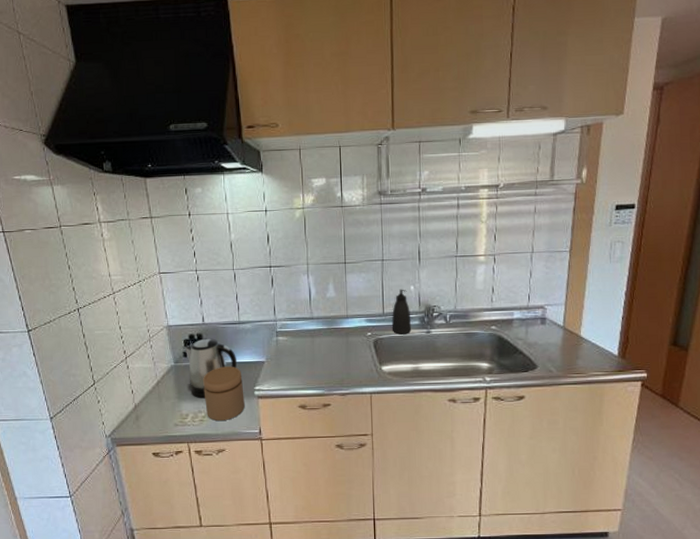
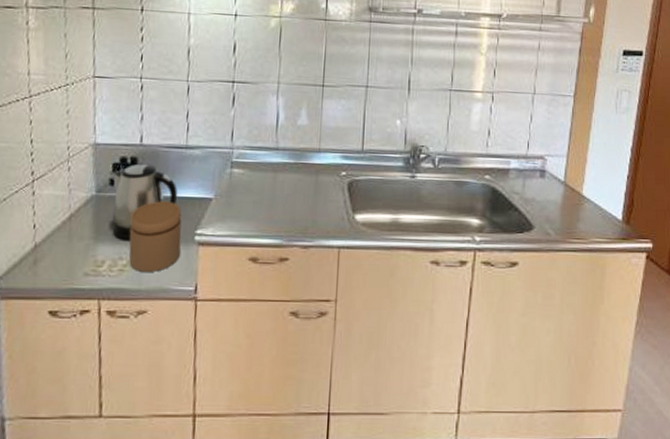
soap dispenser: present [392,289,411,335] -> none [372,122,394,178]

